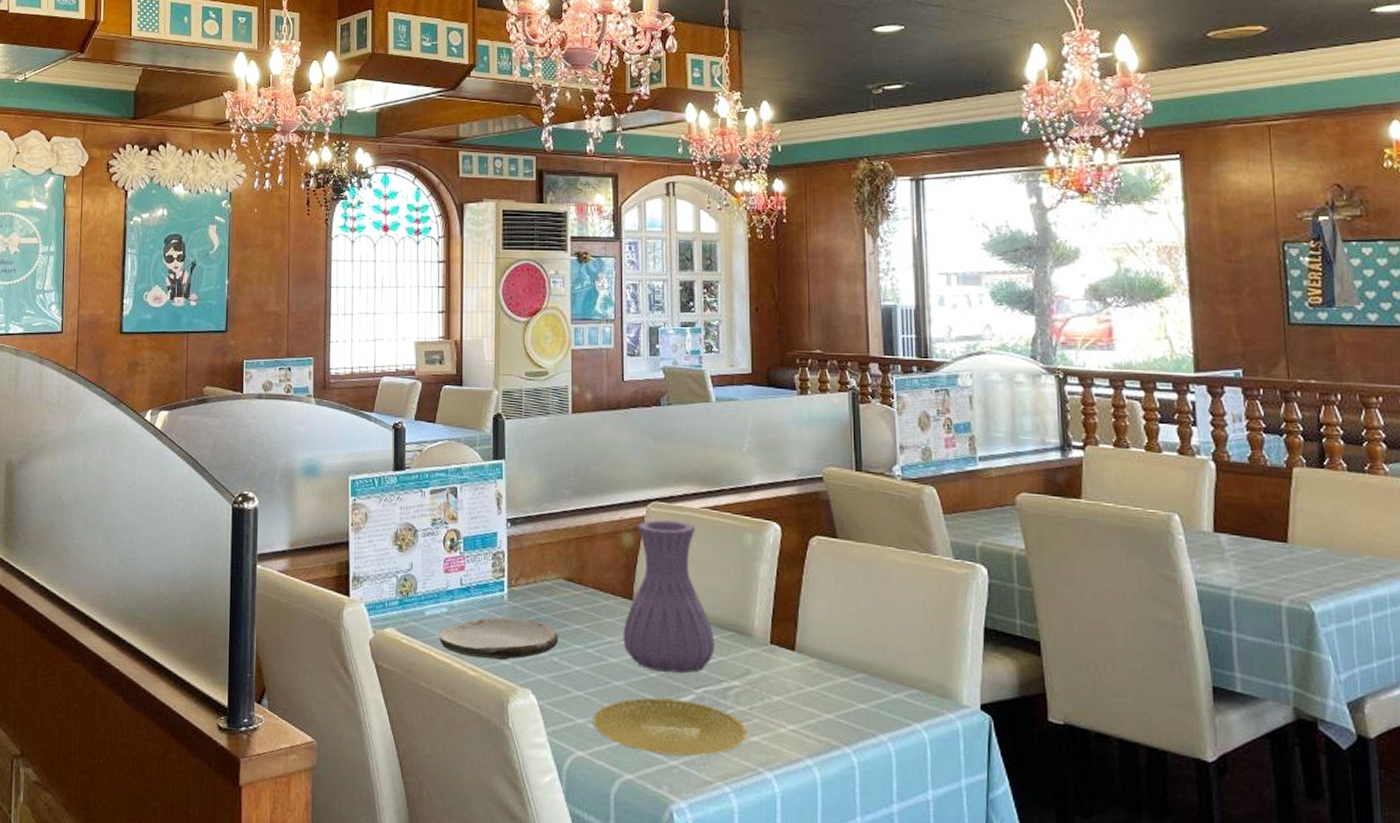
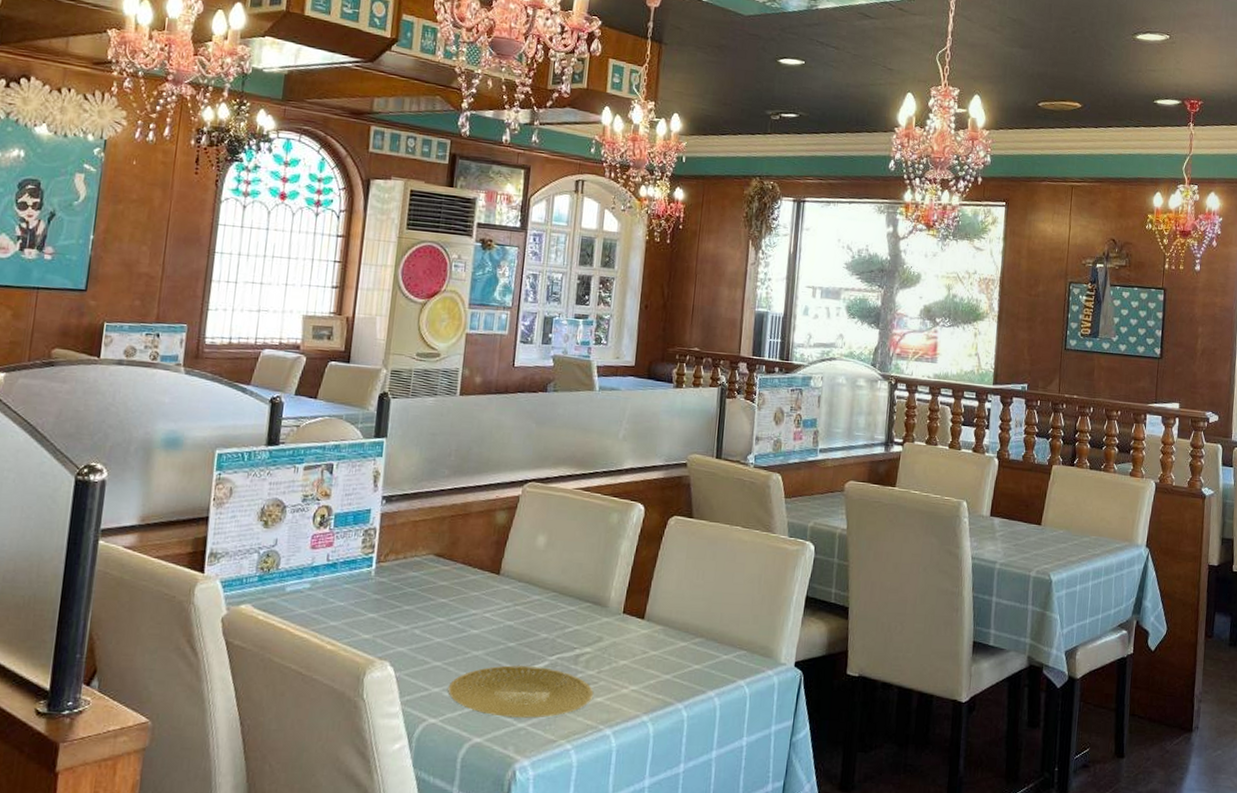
plate: present [439,617,559,660] -> none [298,592,423,634]
vase: present [623,520,715,673] -> none [486,499,573,642]

